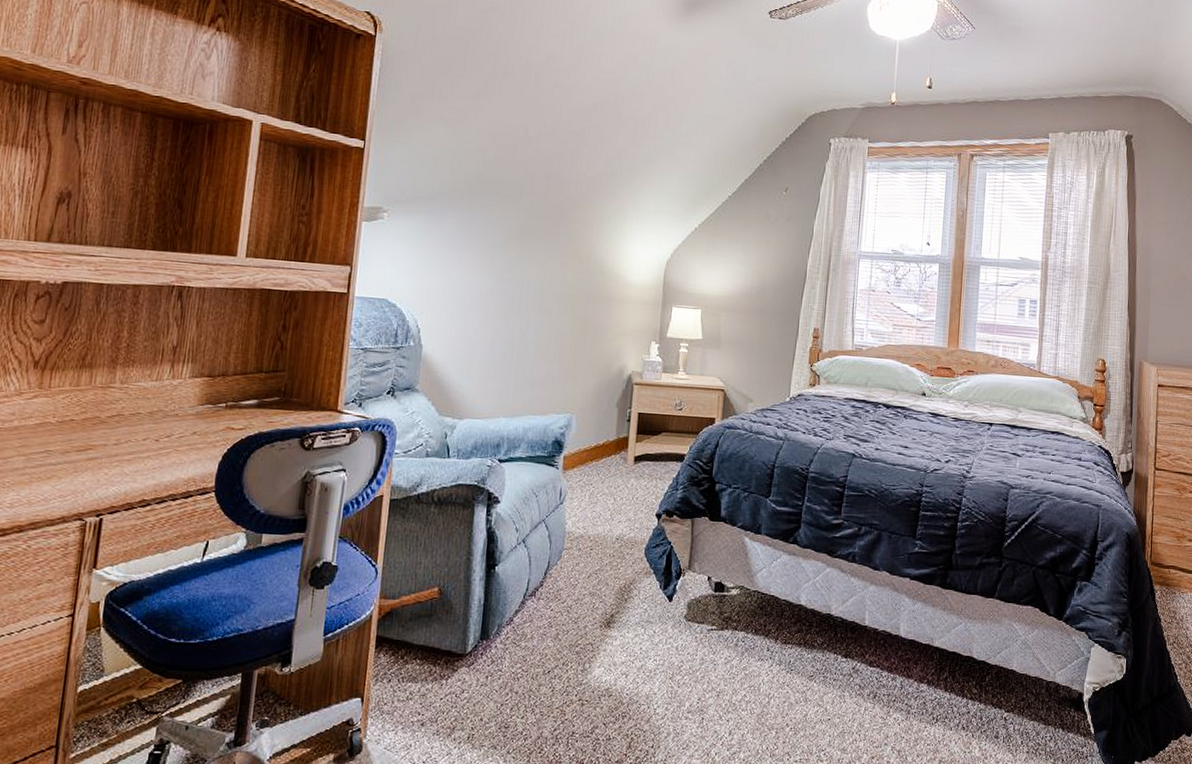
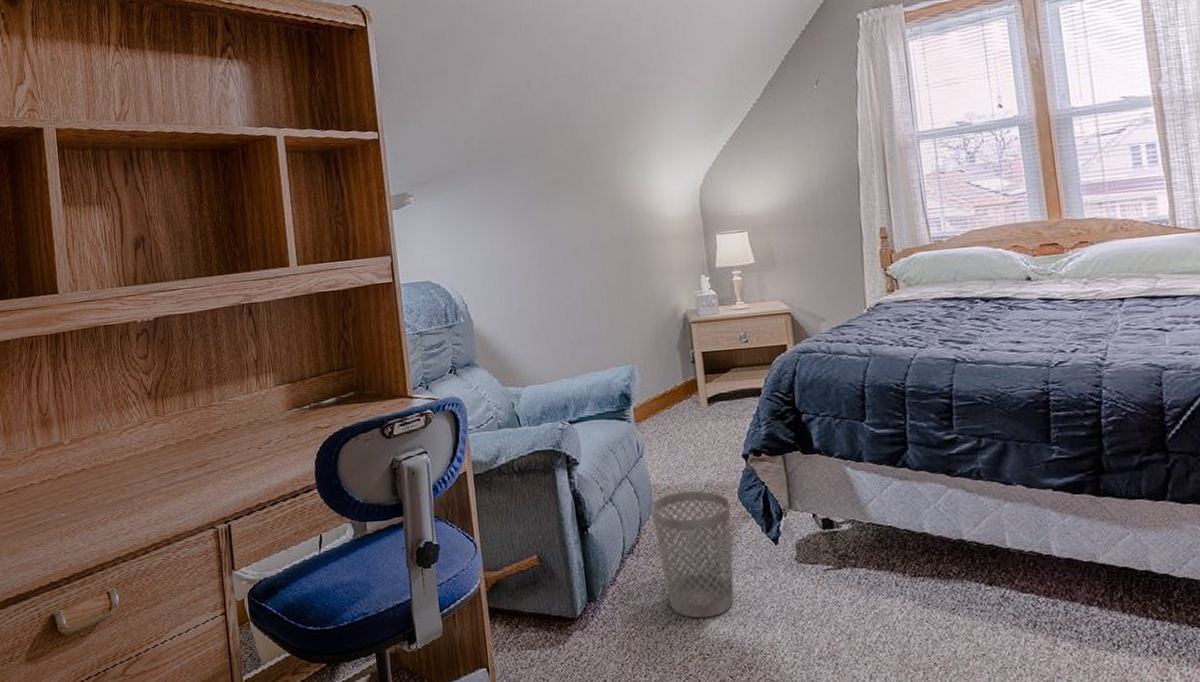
wastebasket: none [560,541,636,666] -> present [650,490,734,619]

